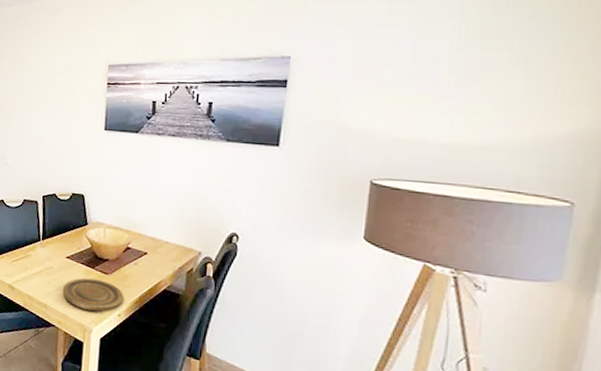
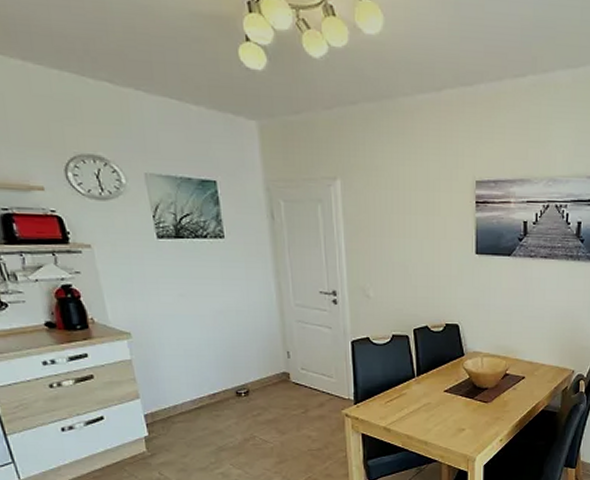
plate: present [62,278,124,312] -> none [442,409,505,441]

